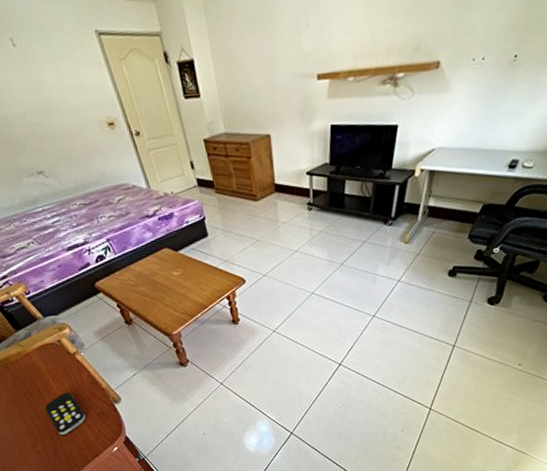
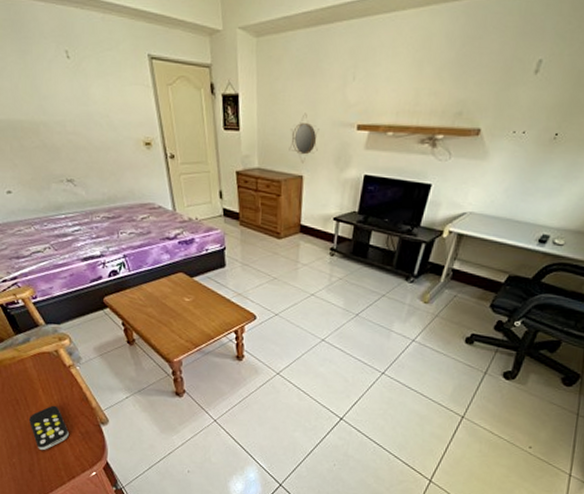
home mirror: none [251,69,281,122] -> present [289,112,319,164]

